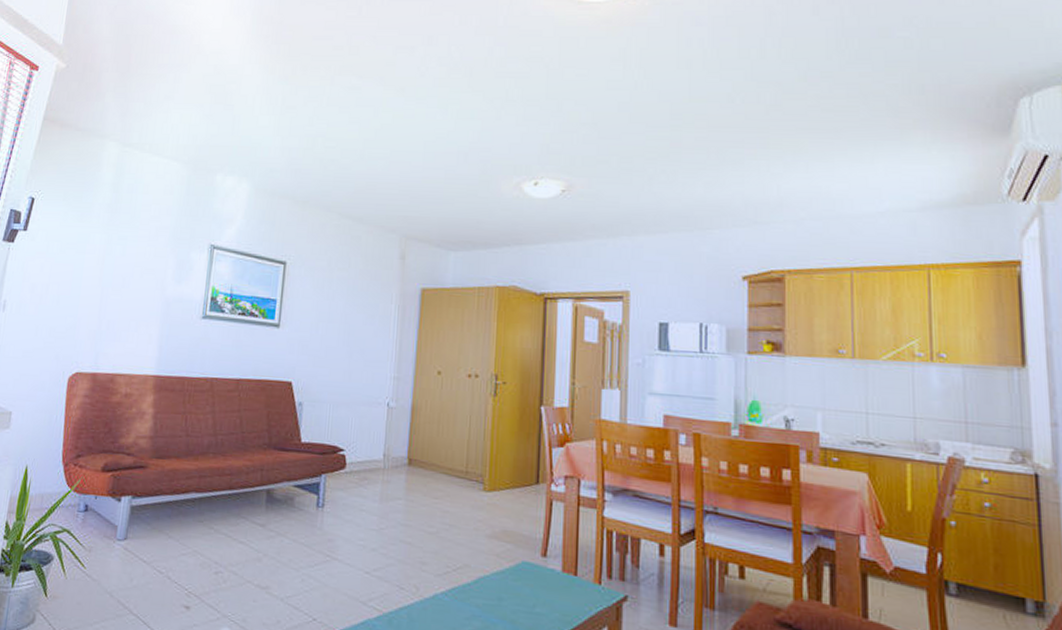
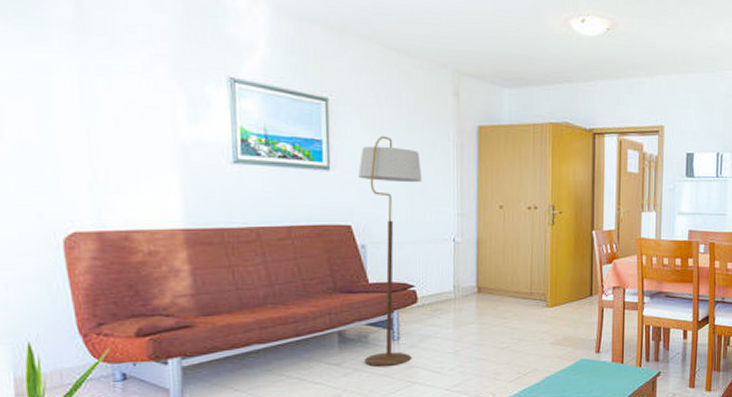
floor lamp: none [288,296,363,536] -> present [358,135,423,366]

